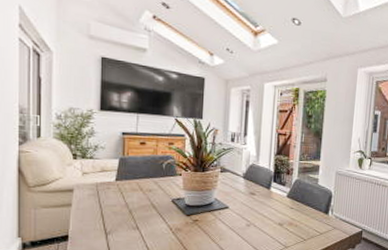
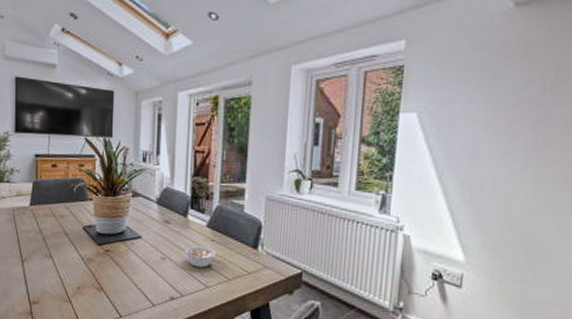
legume: none [267,213,294,231] -> present [184,245,216,268]

